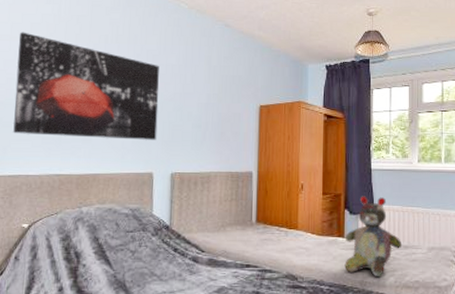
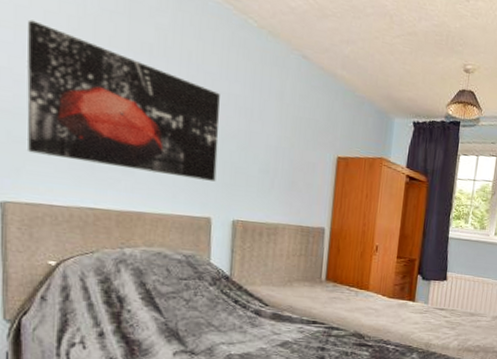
stuffed bear: present [344,196,403,278] -> none [412,263,470,341]

